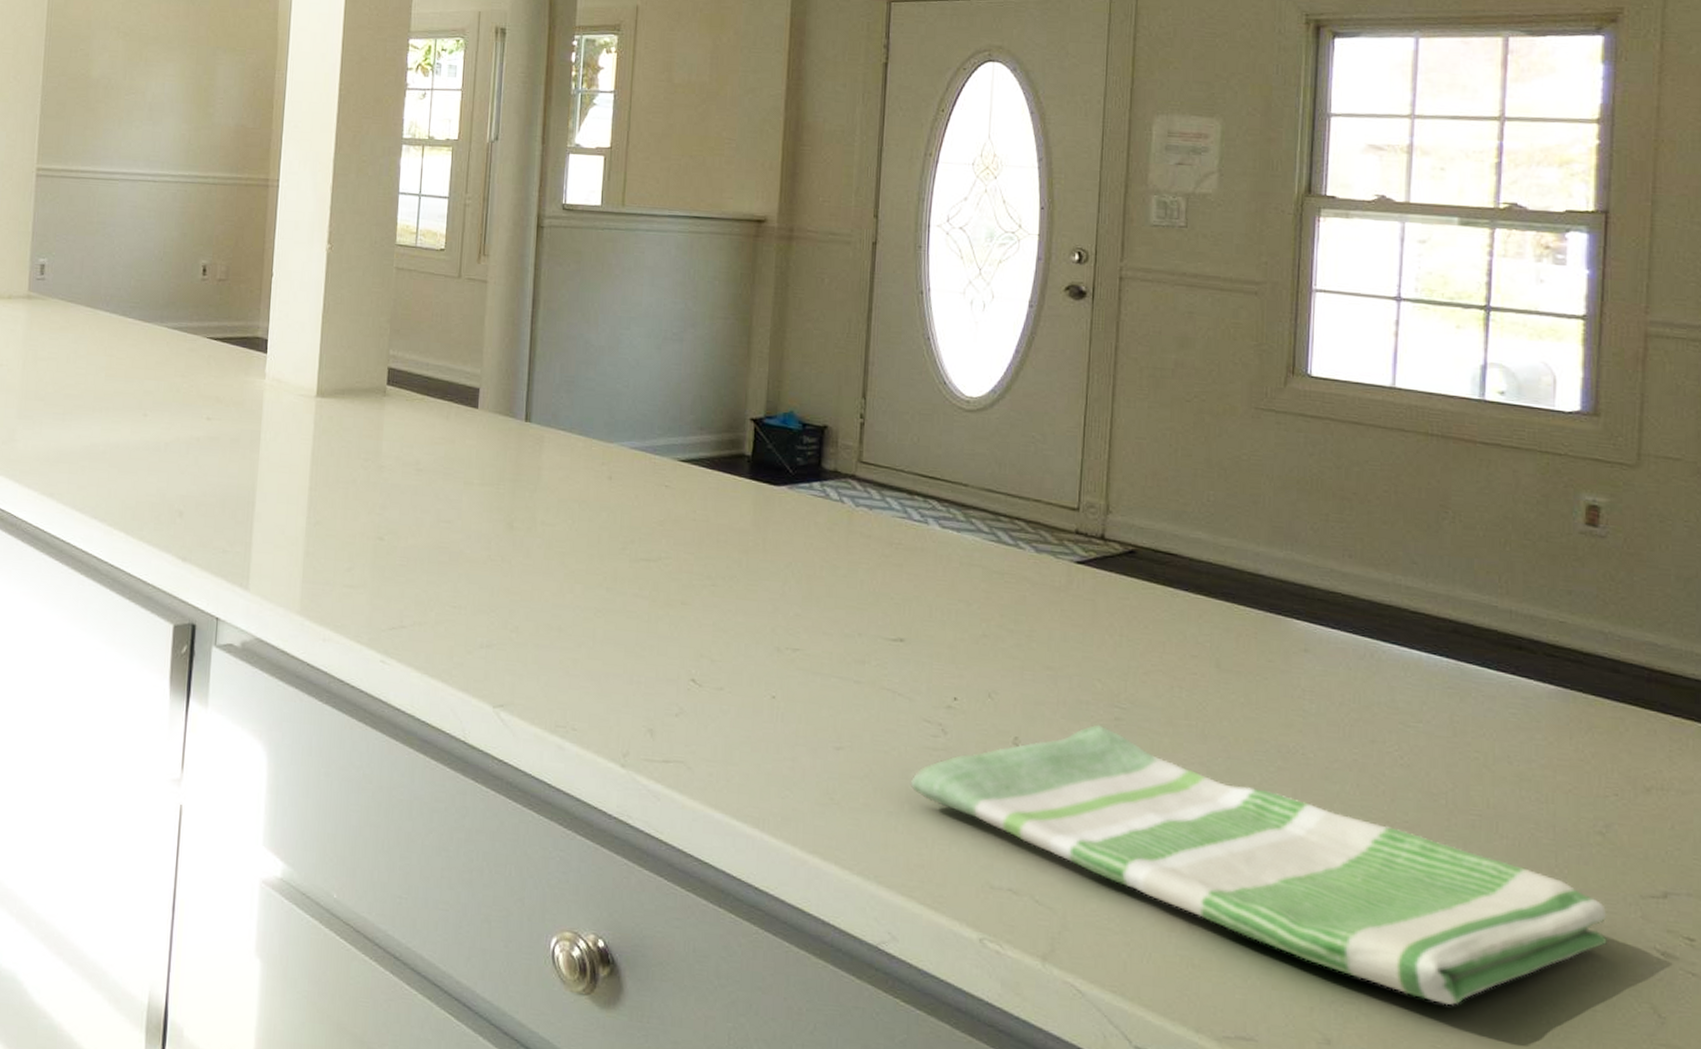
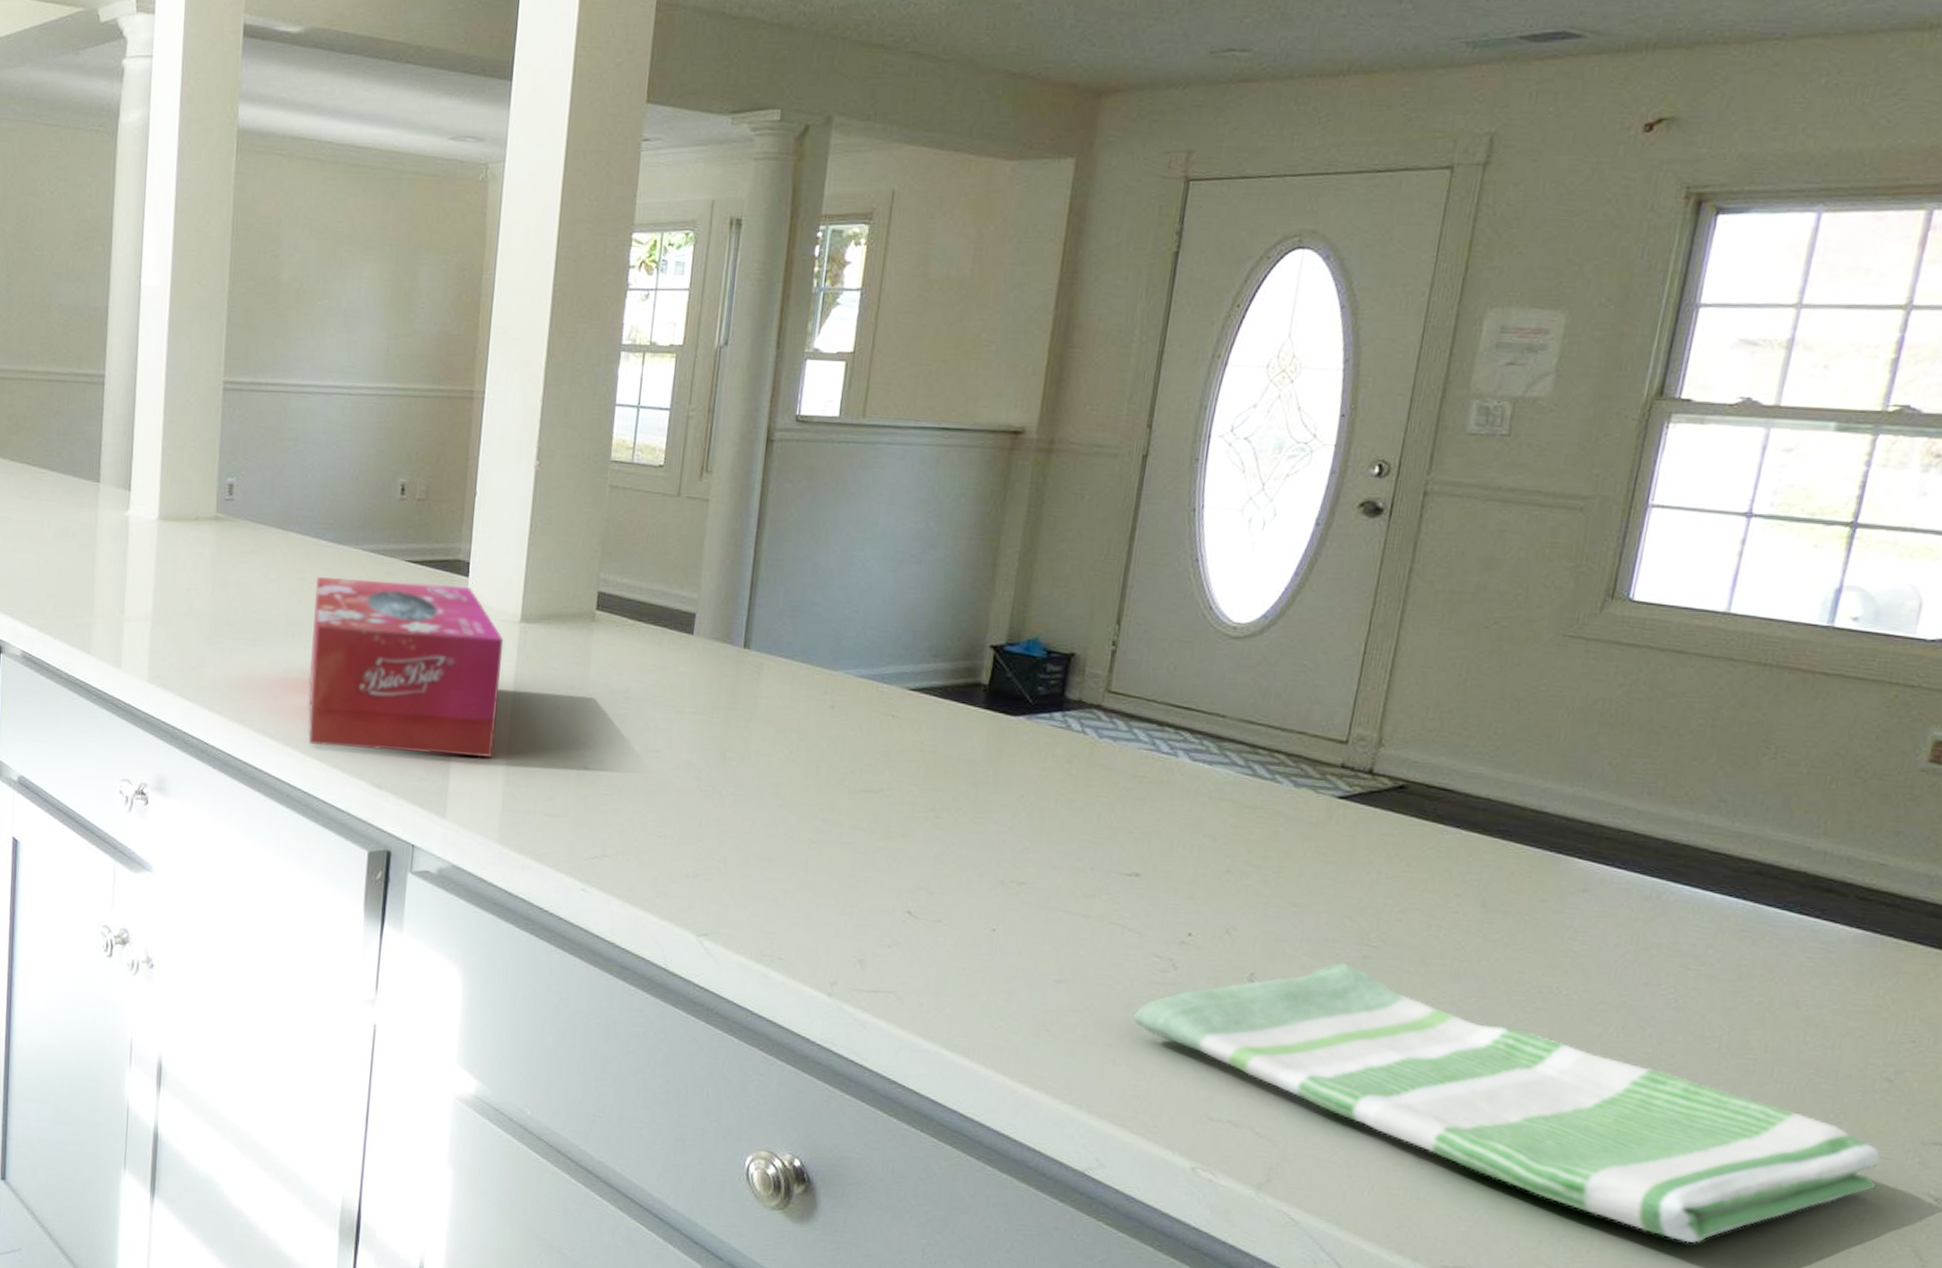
tissue box: none [115,353,301,530] -> present [308,577,504,758]

